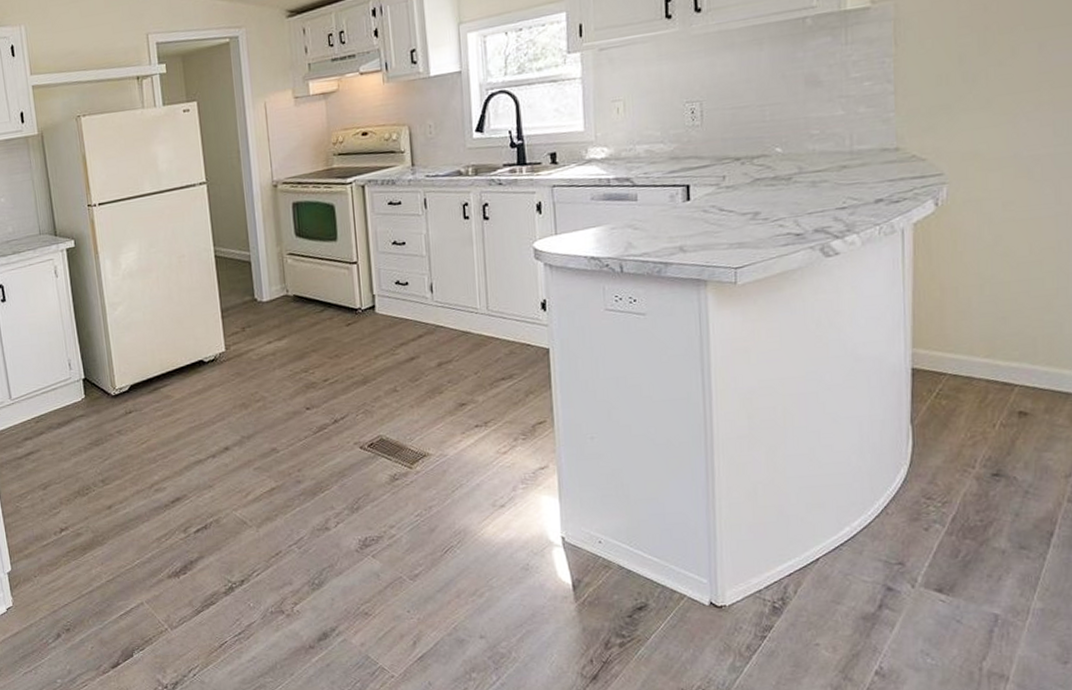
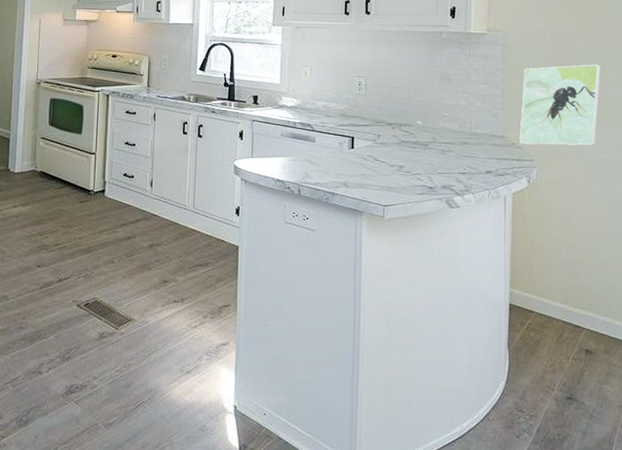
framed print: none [922,20,1043,155] -> present [519,64,601,146]

